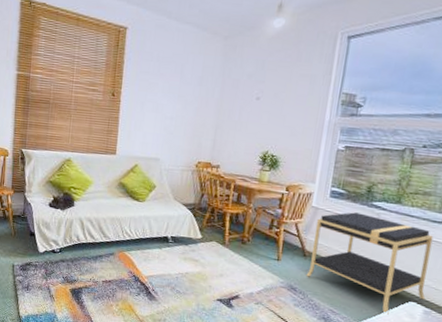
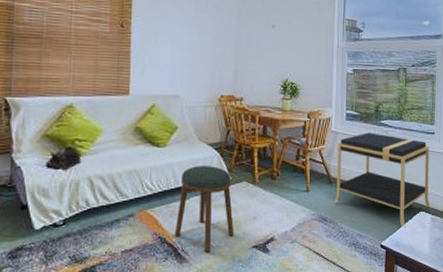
stool: none [147,221,202,297] -> present [175,166,235,253]

